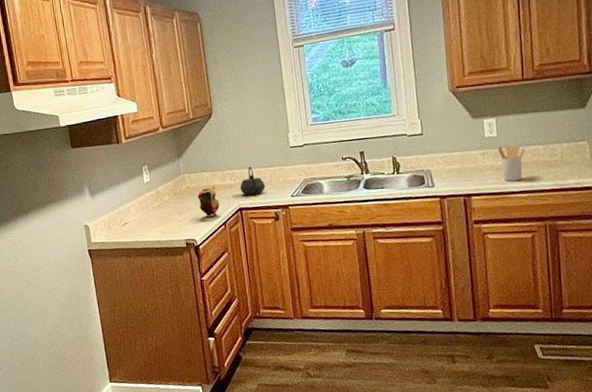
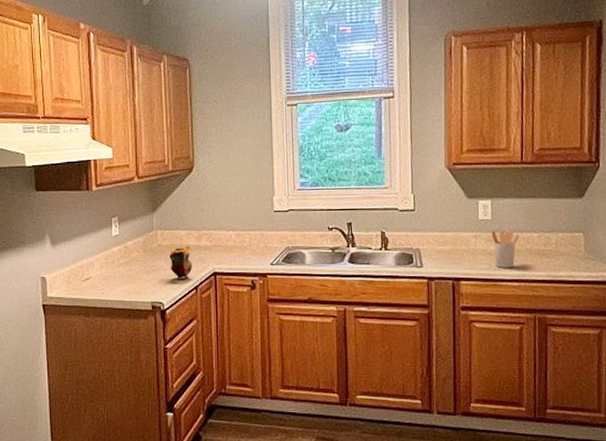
kettle: present [240,166,265,196] -> none [216,228,243,260]

